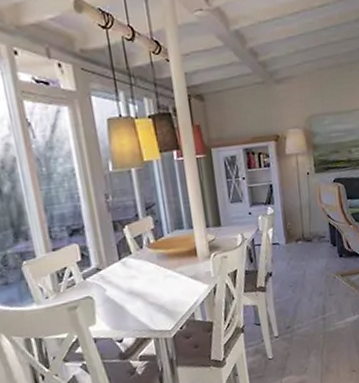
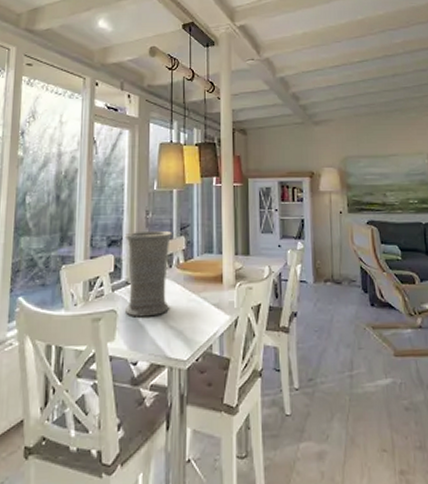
vase: none [85,213,148,300] -> present [124,231,172,318]

